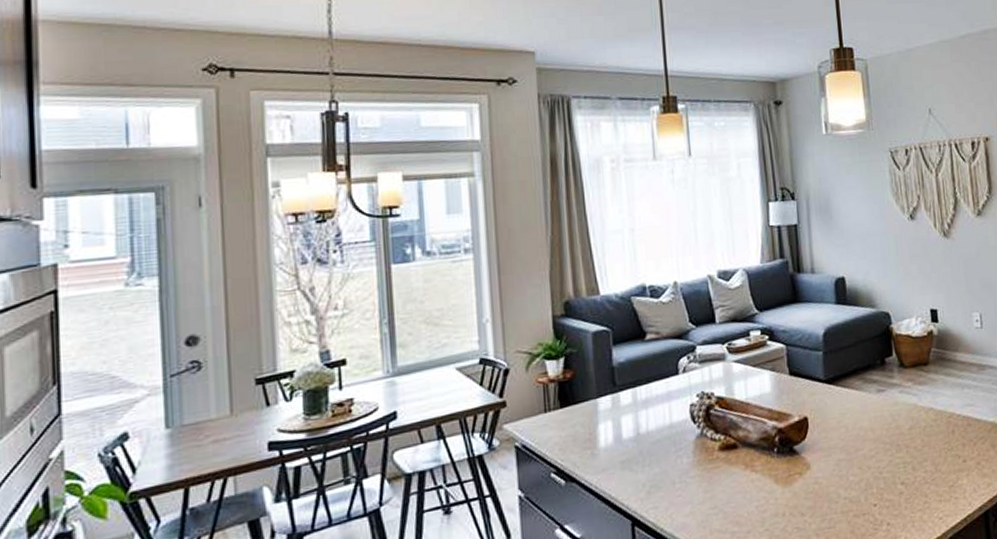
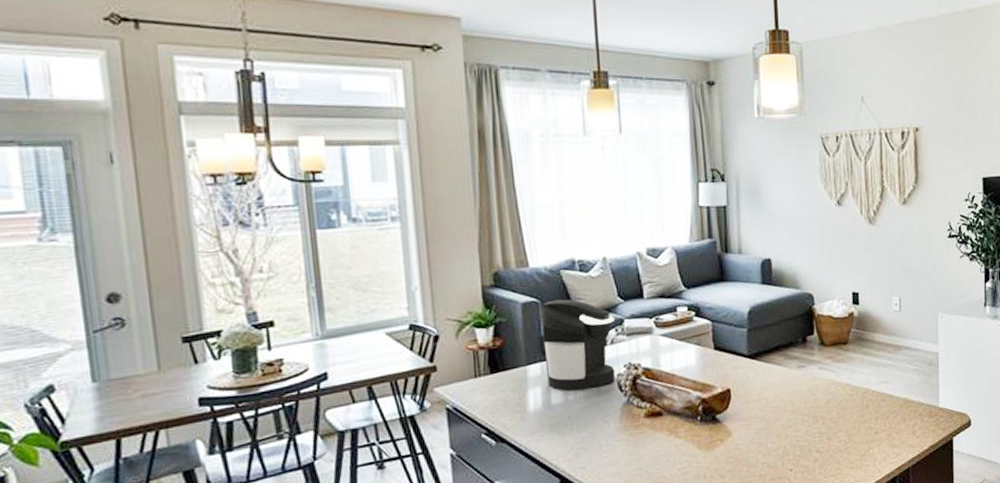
coffee maker: none [611,327,688,424] -> present [540,299,616,391]

